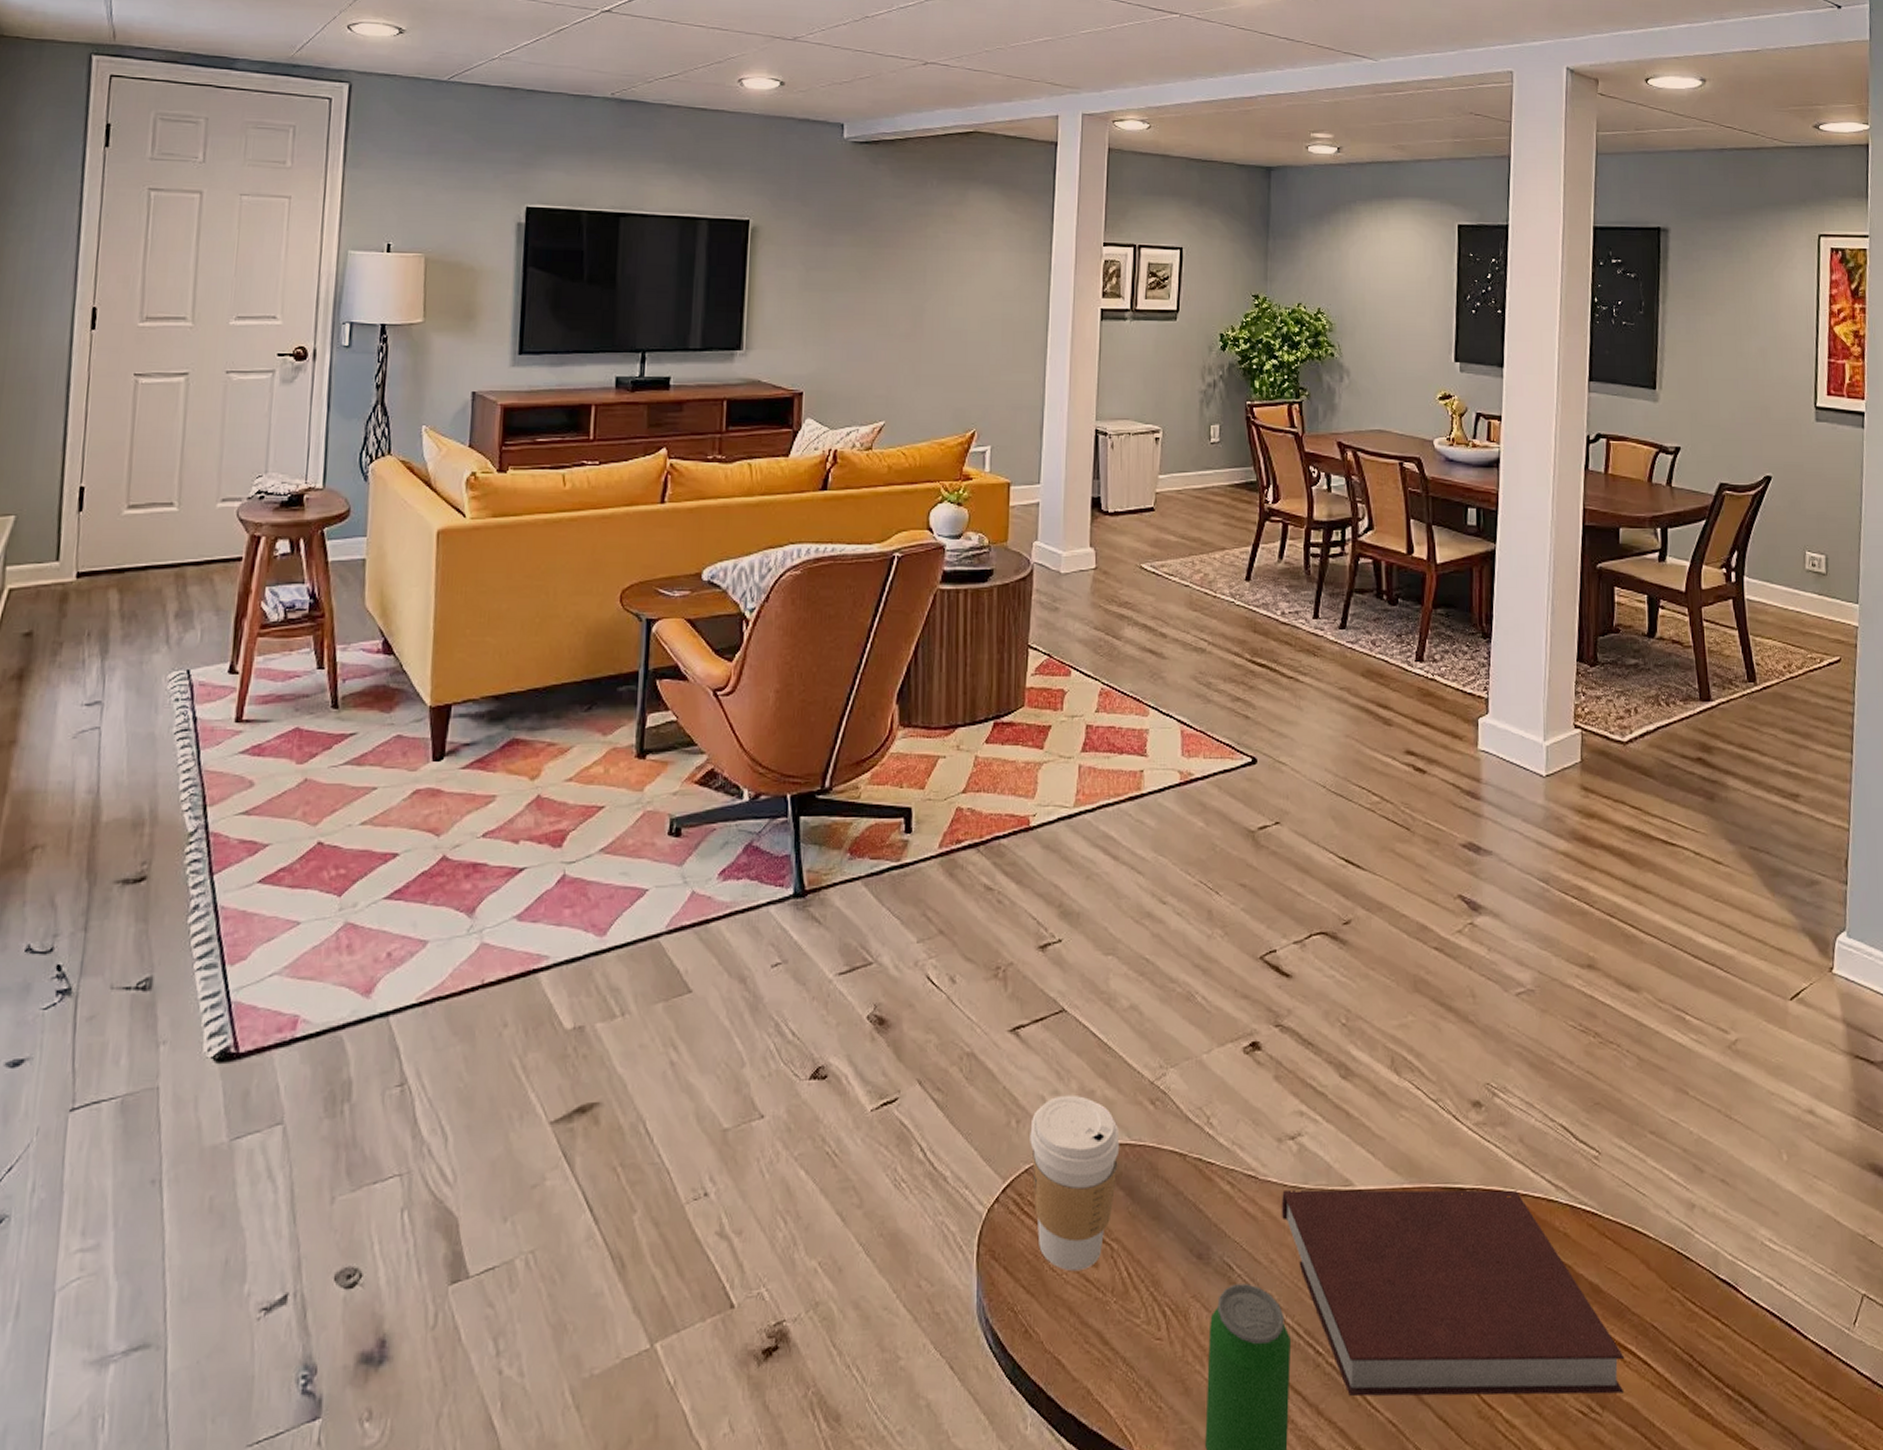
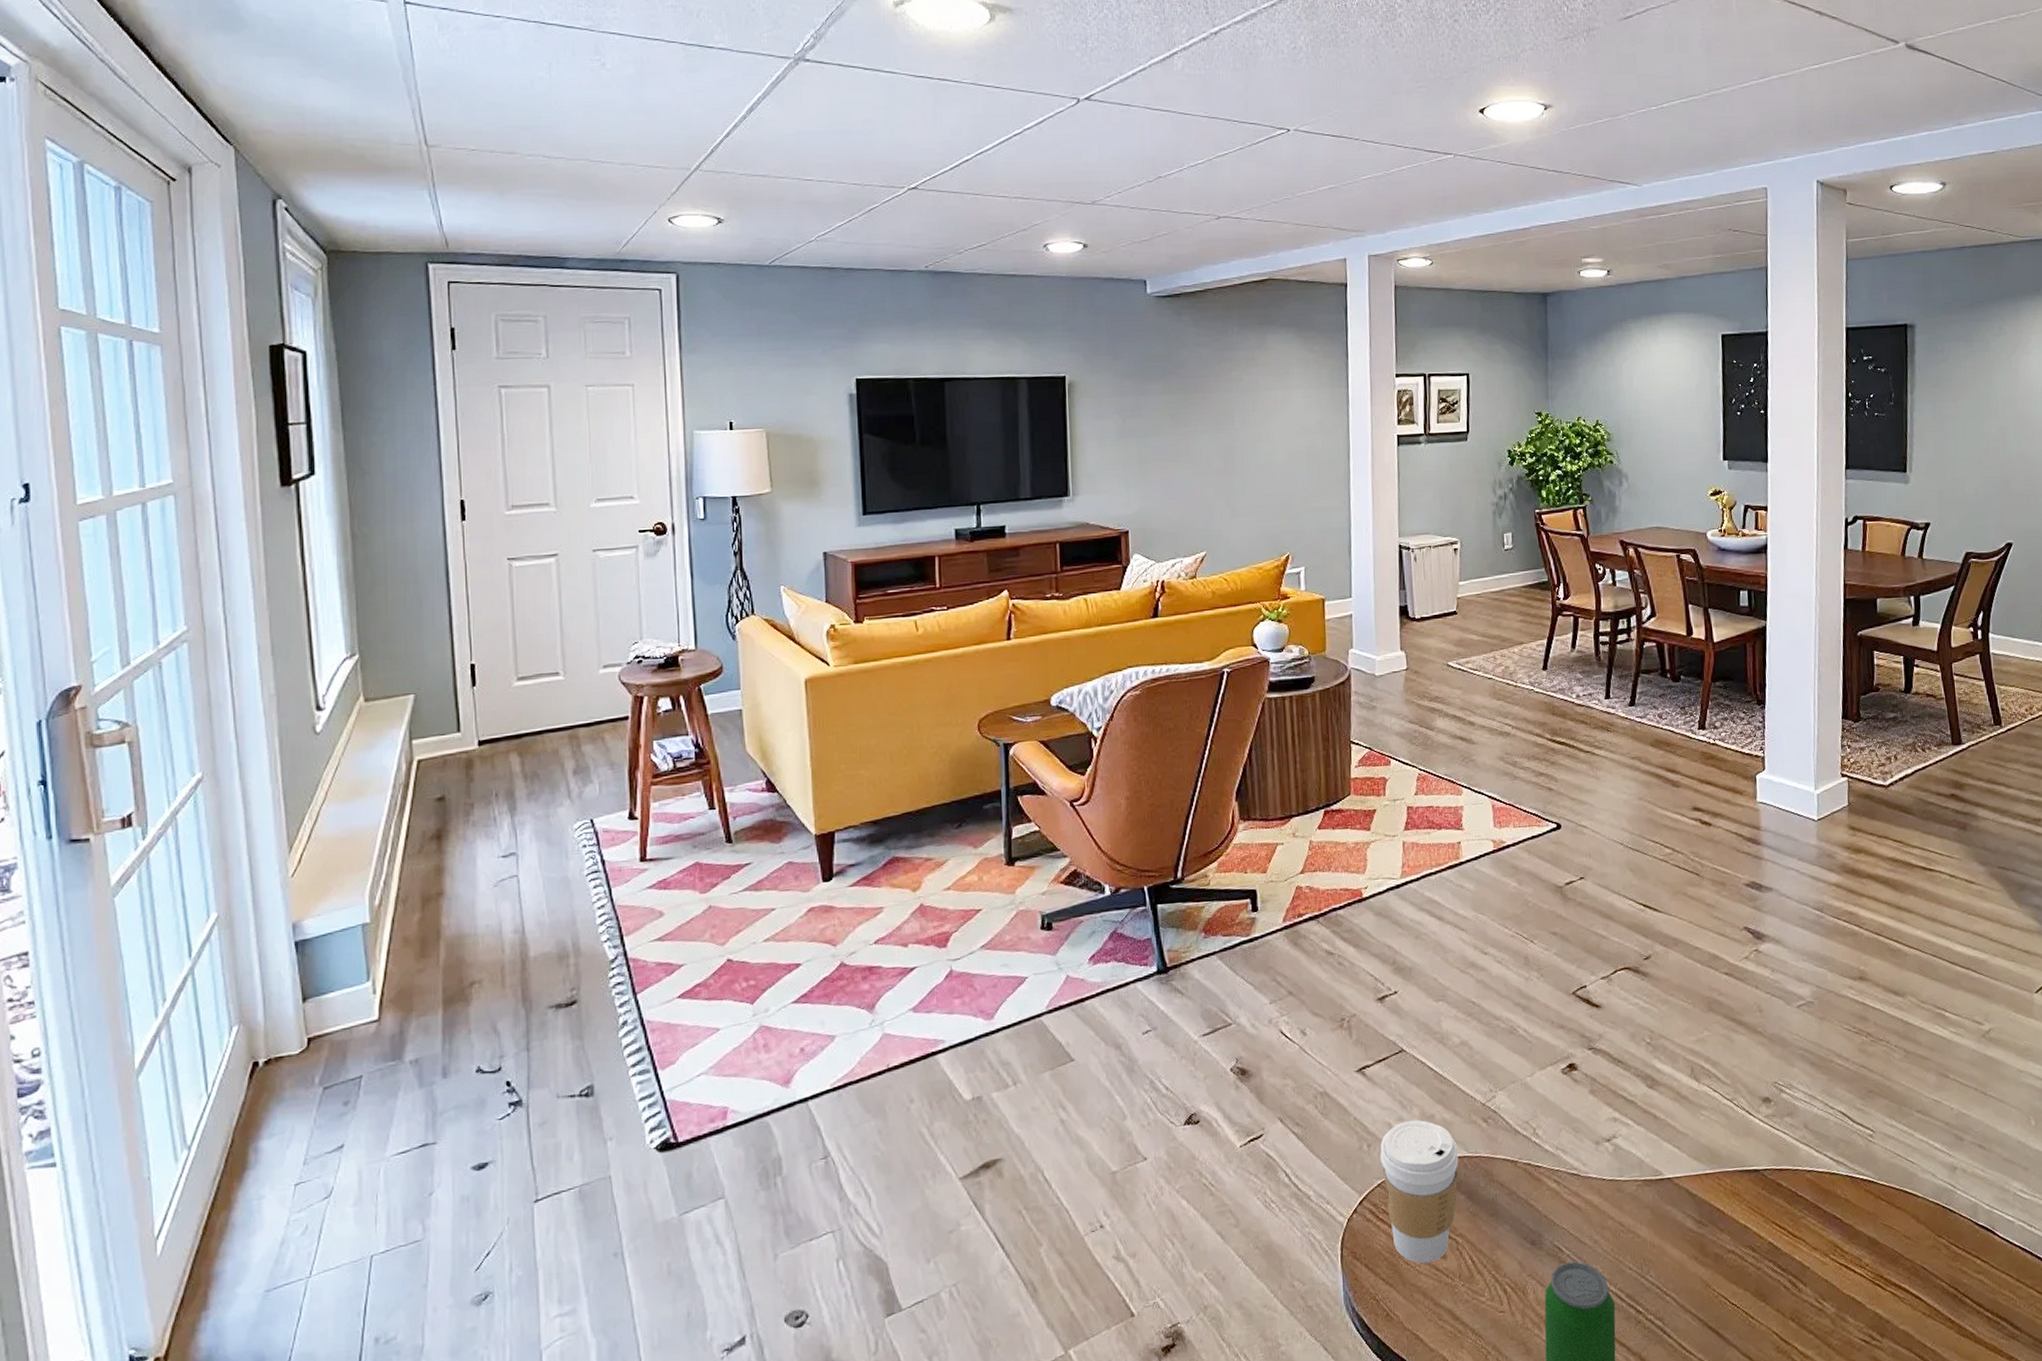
notebook: present [1281,1189,1625,1397] -> none [1601,1168,1900,1344]

